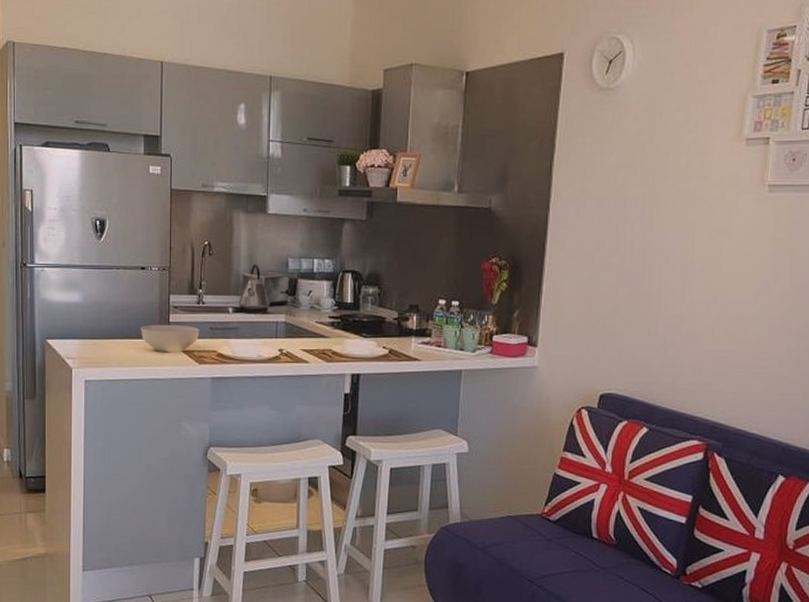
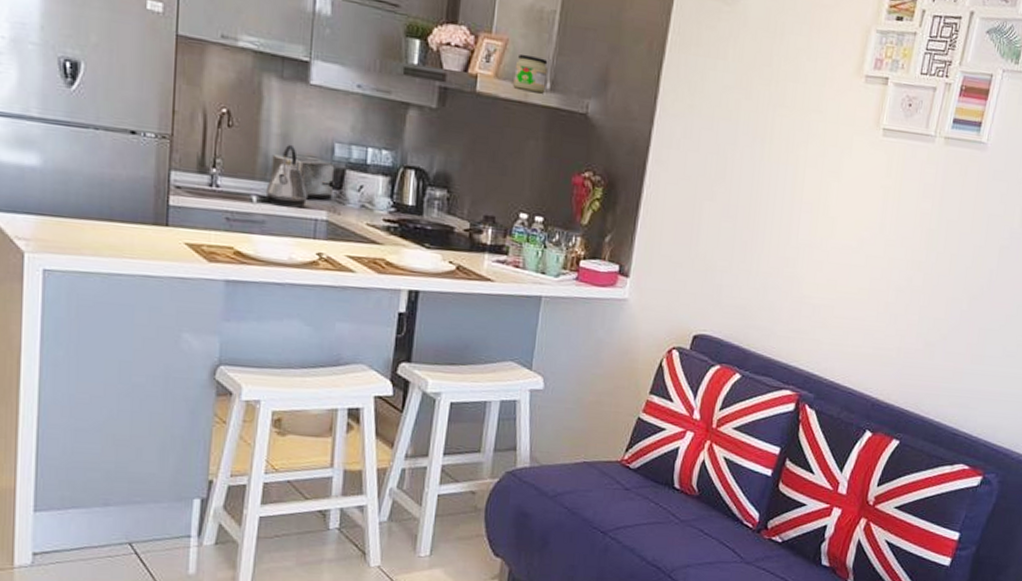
bowl: present [140,324,200,353] -> none [126,206,211,245]
jar: none [427,165,455,196] -> present [513,54,548,94]

